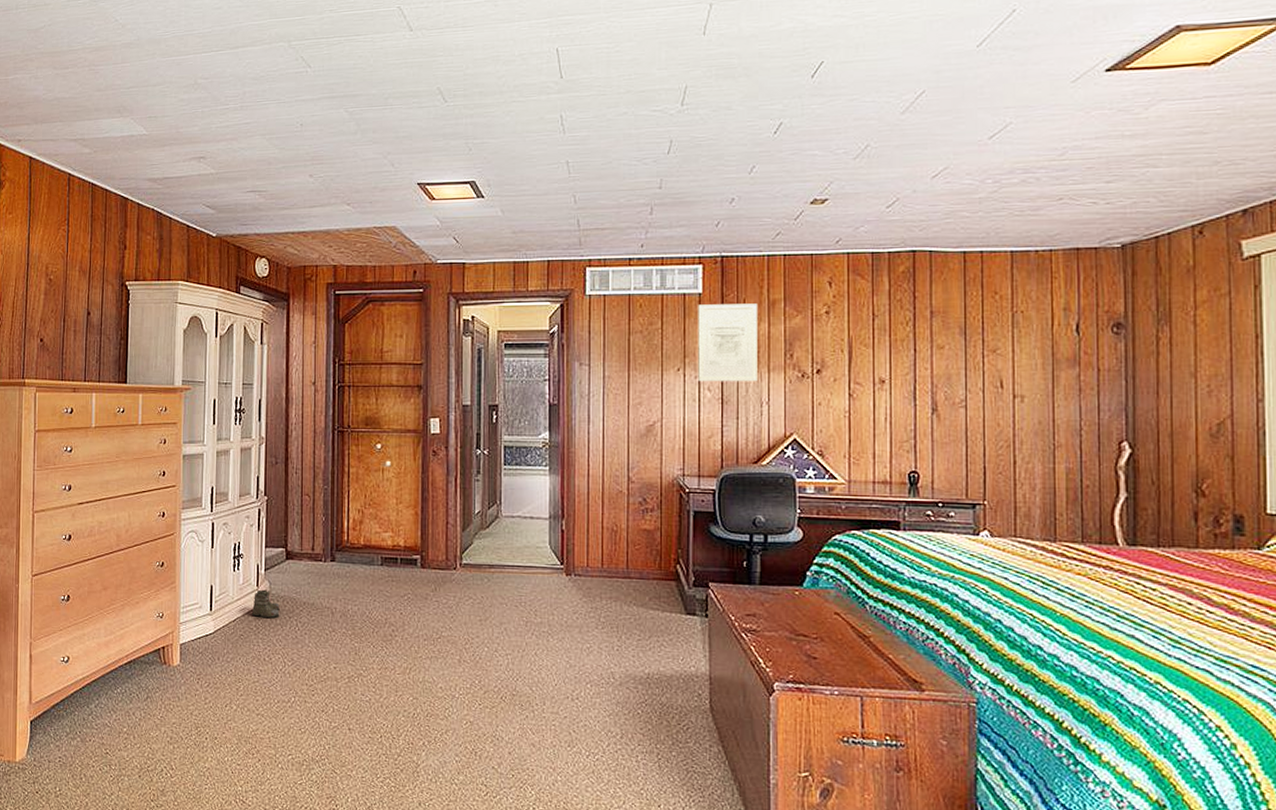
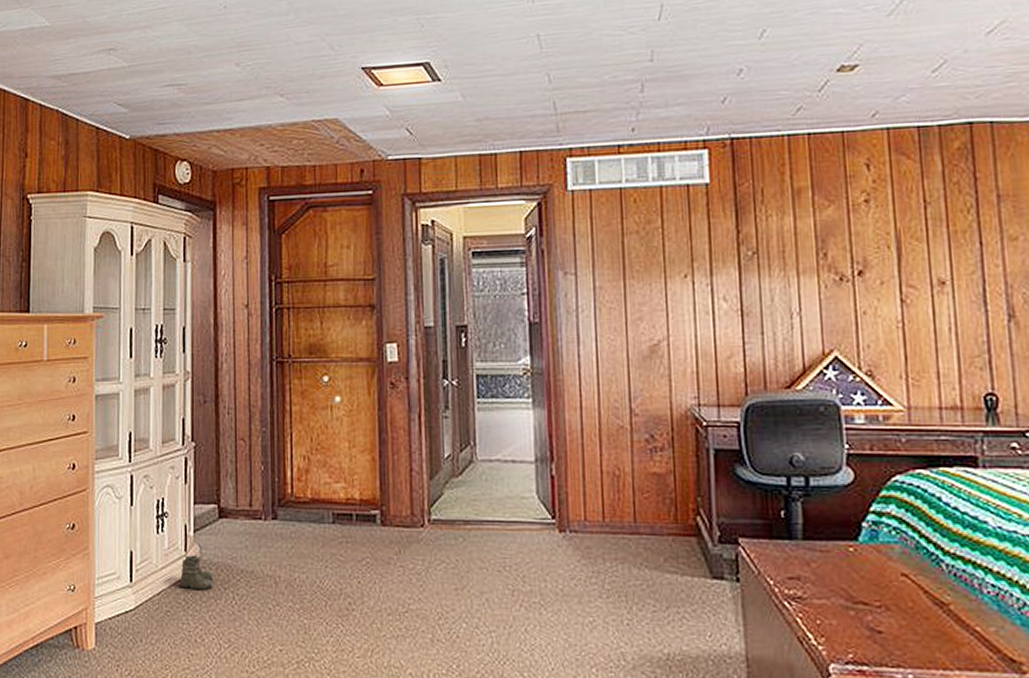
wall art: present [698,303,758,382] -> none [705,193,785,291]

